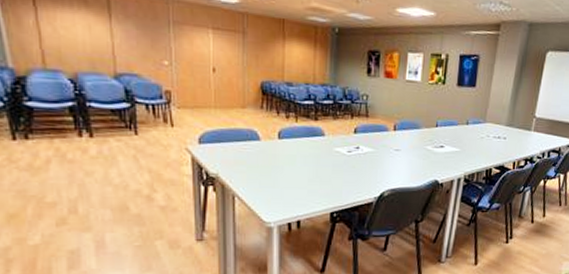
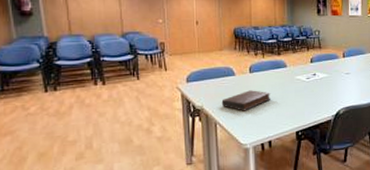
book: none [241,160,302,184] -> present [221,90,270,111]

